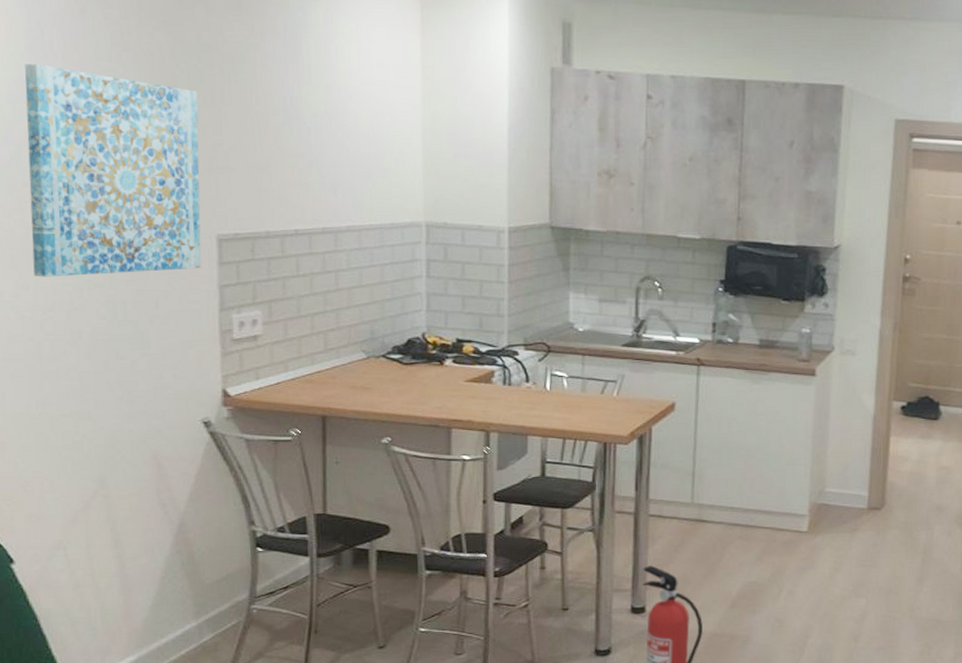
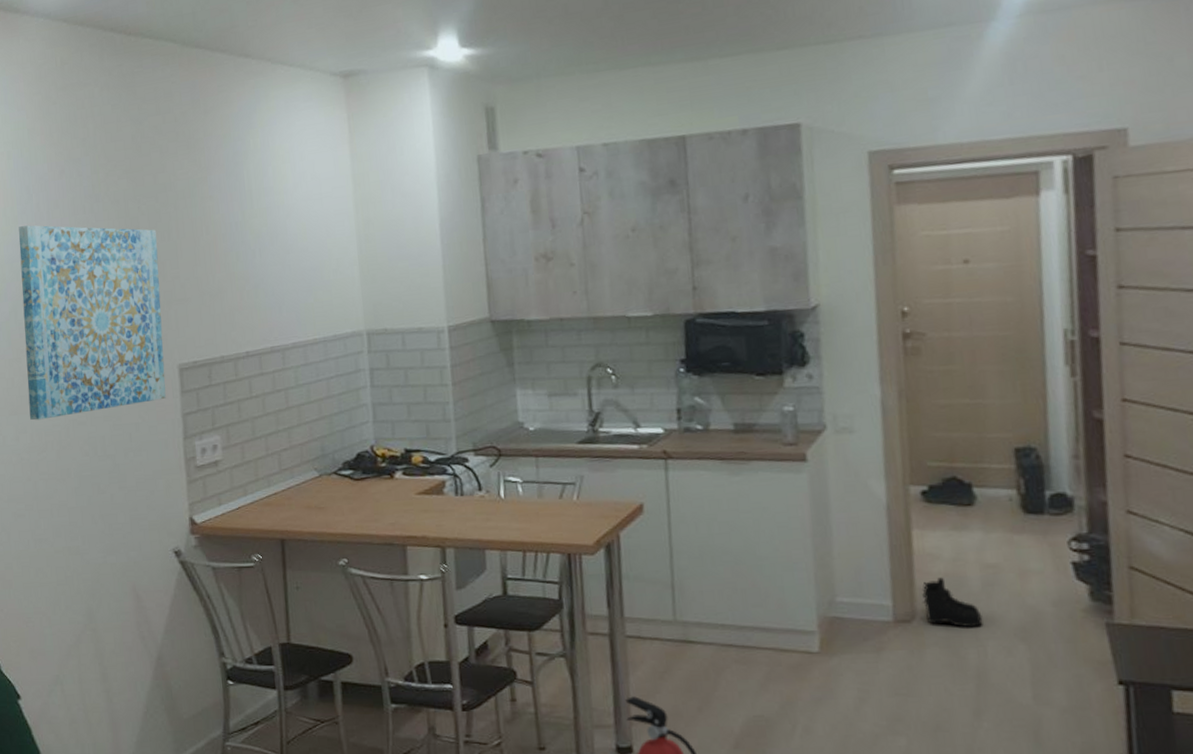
boots: none [890,475,934,515] -> present [921,577,983,628]

